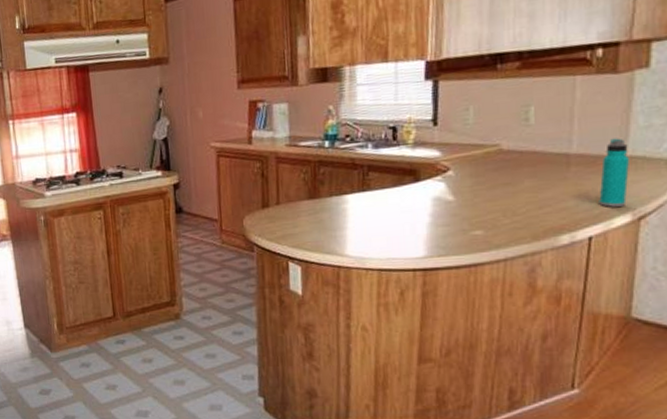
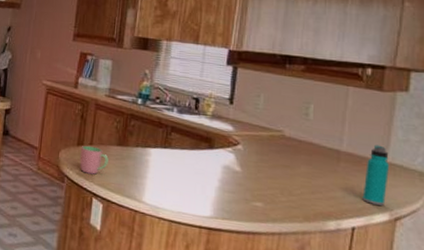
cup: none [266,205,301,237] -> present [79,145,109,175]

